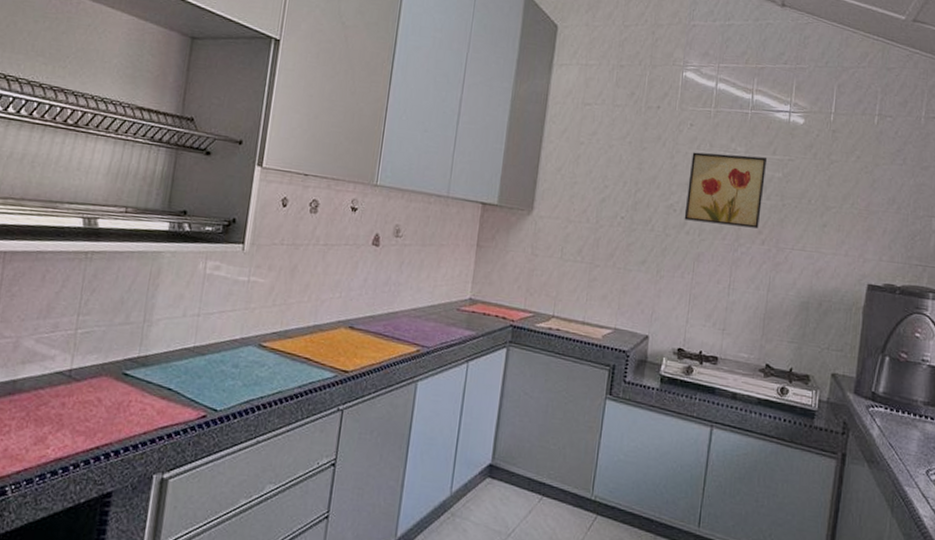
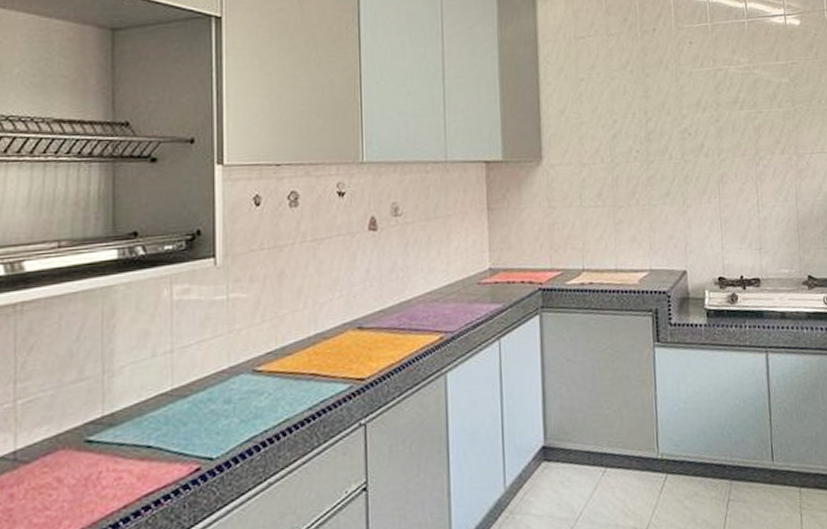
wall art: present [684,152,768,229] -> none [696,65,776,142]

